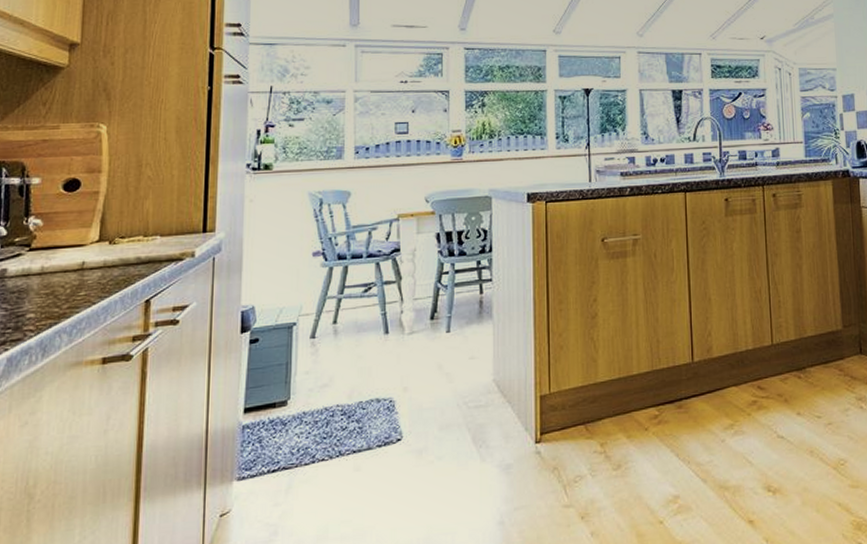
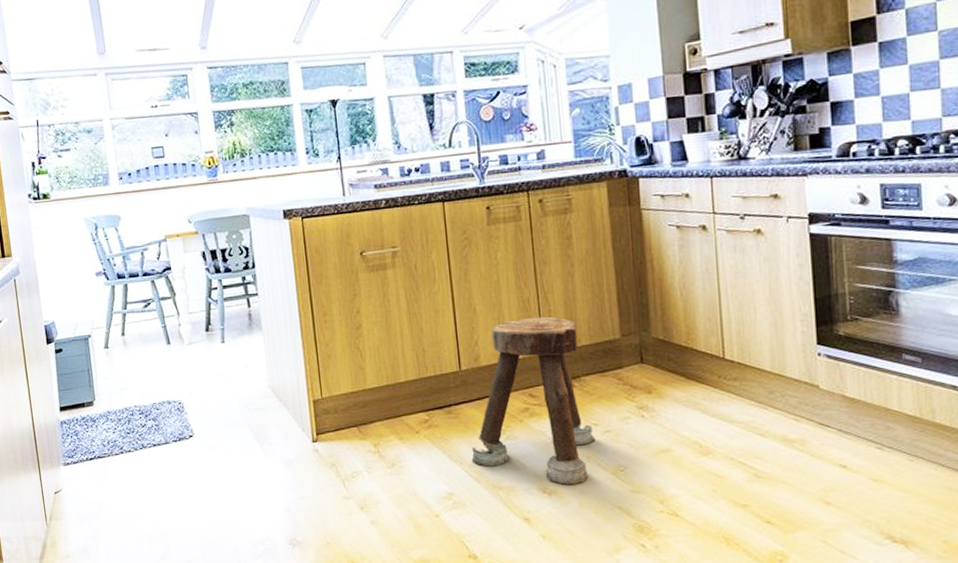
stool: none [699,307,819,482] -> present [471,316,596,485]

